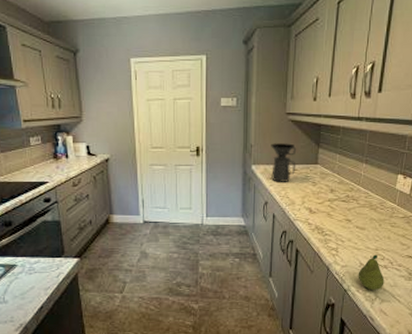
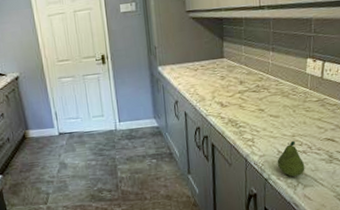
coffee maker: present [271,143,297,182] -> none [175,40,203,80]

